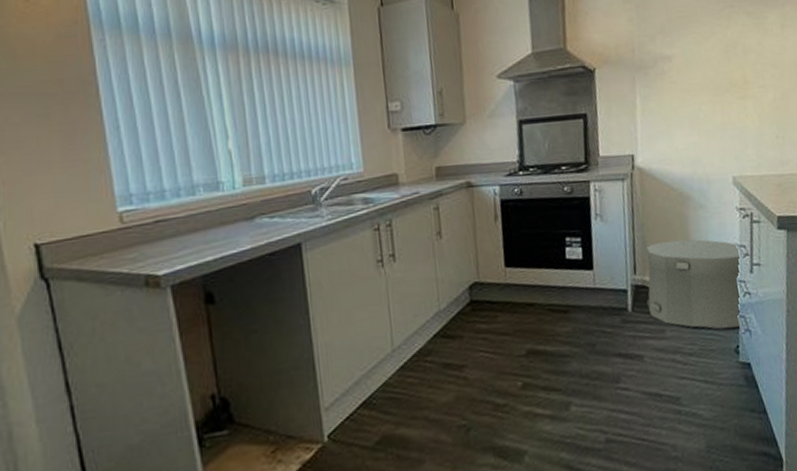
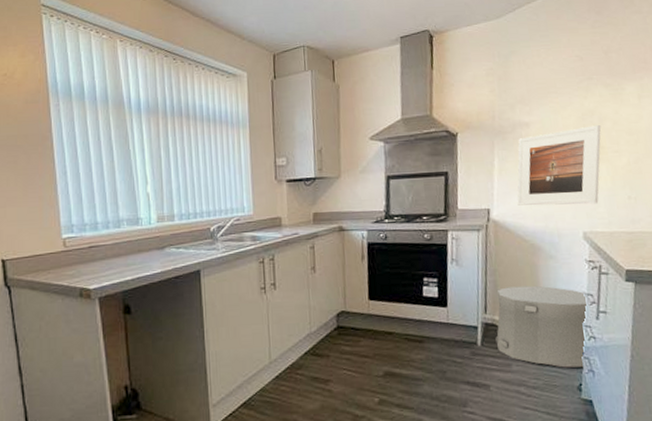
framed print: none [660,58,747,150] -> present [517,125,601,206]

